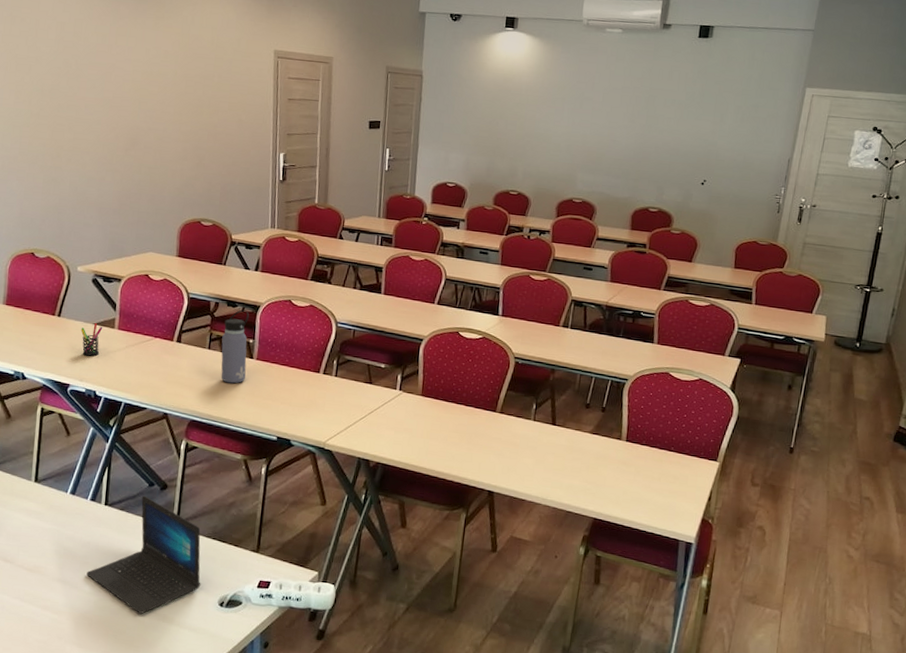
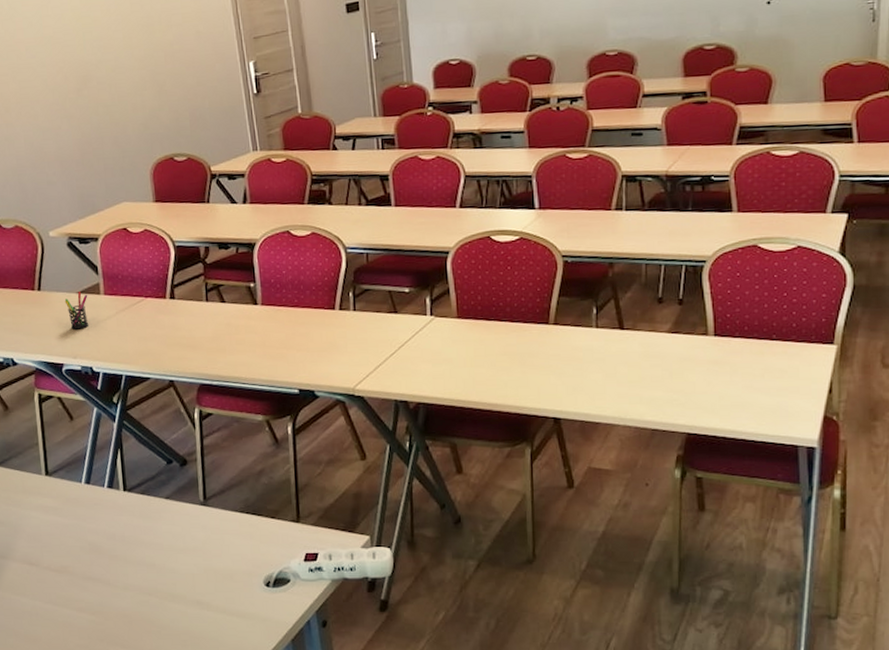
laptop: present [86,495,201,614] -> none [117,475,242,604]
water bottle: present [221,309,249,384] -> none [219,250,253,337]

